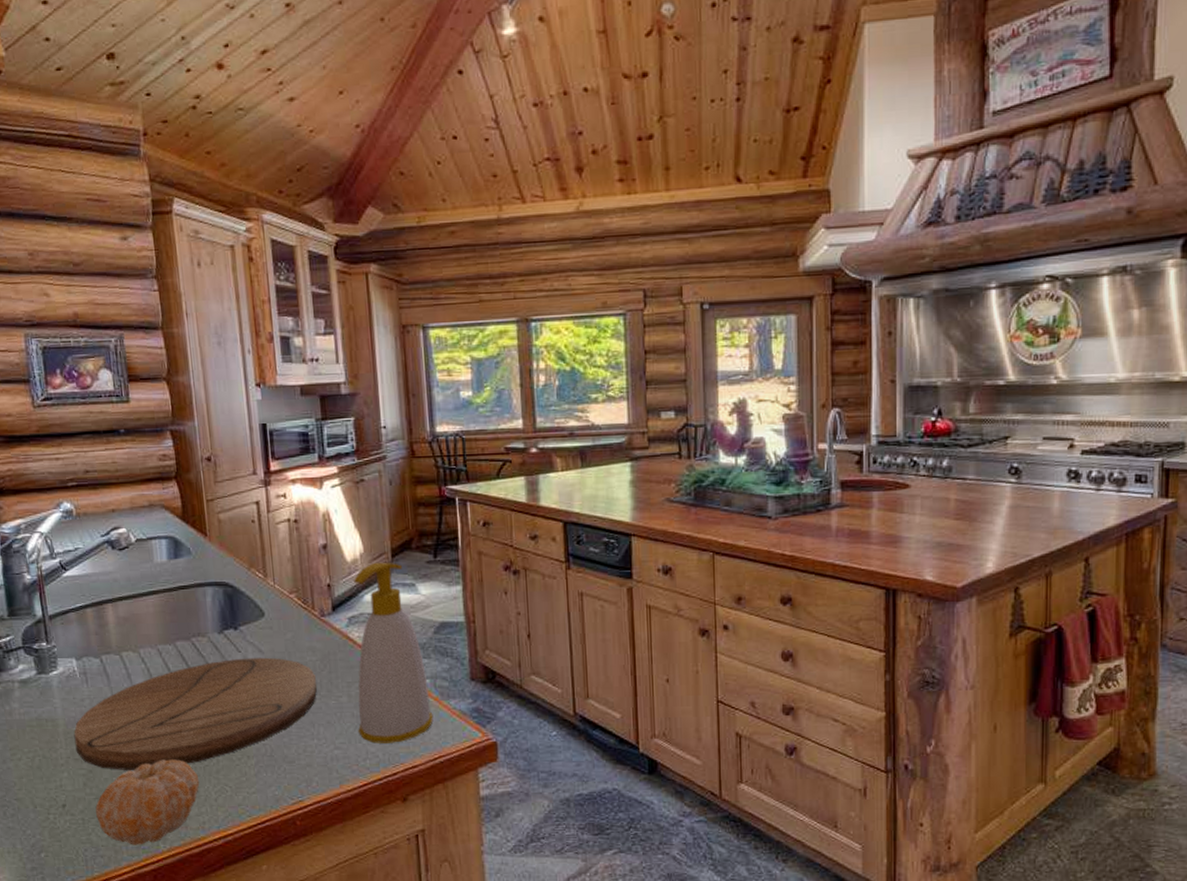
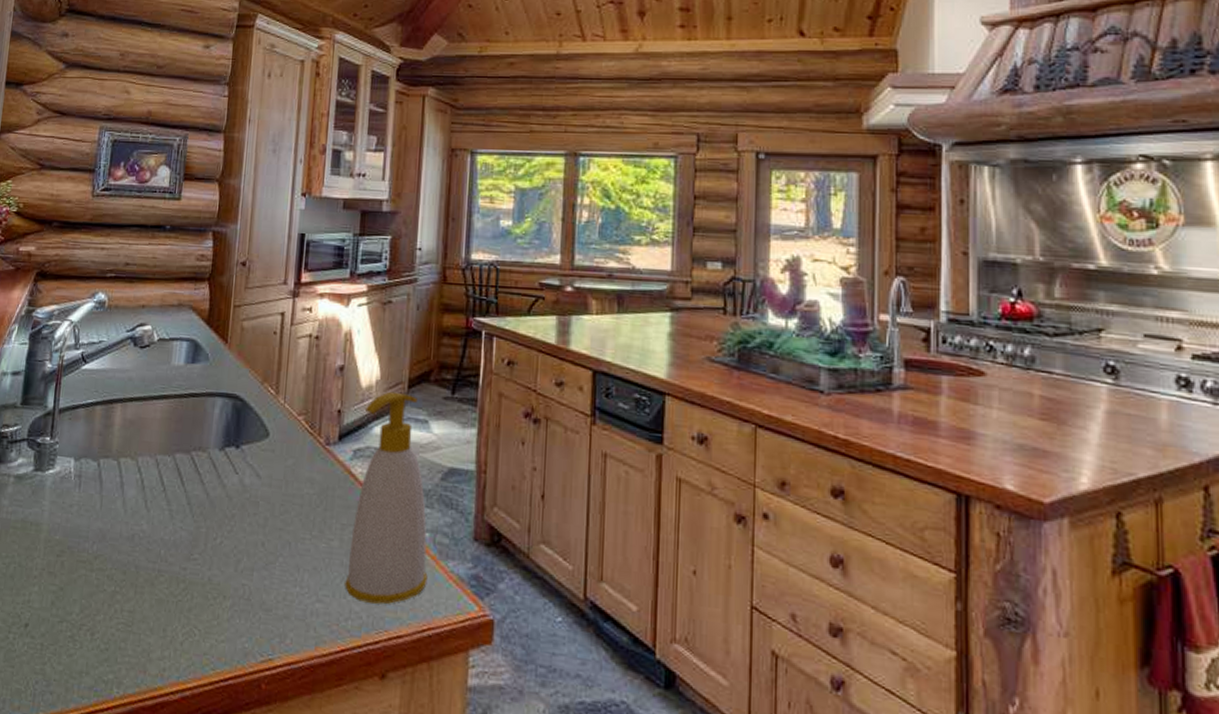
cutting board: present [74,657,318,770] -> none [52,480,310,596]
fruit: present [95,759,200,845] -> none [56,586,169,686]

